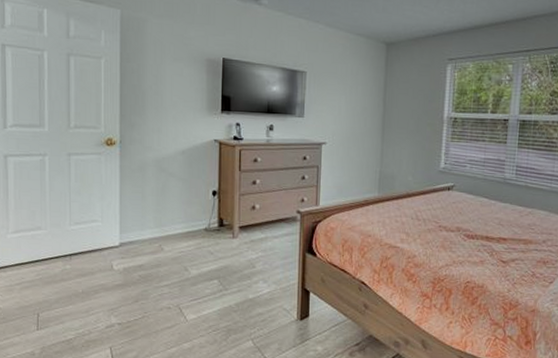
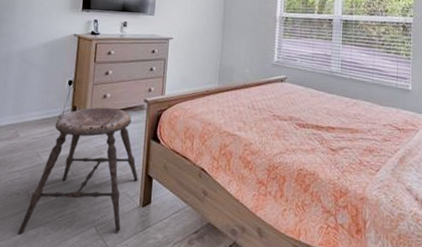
stool: none [173,219,295,347] -> present [18,107,139,234]

